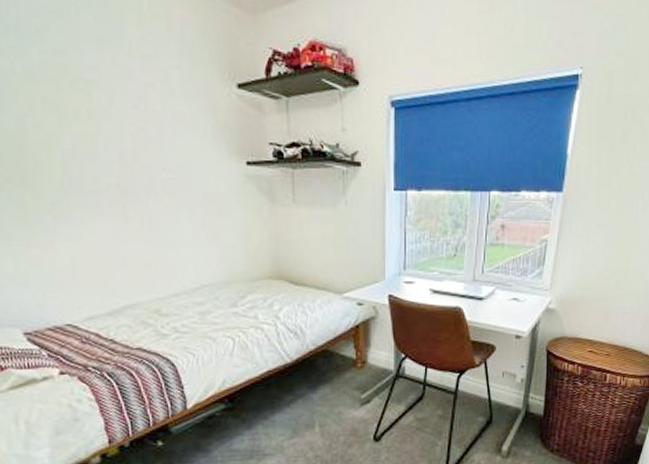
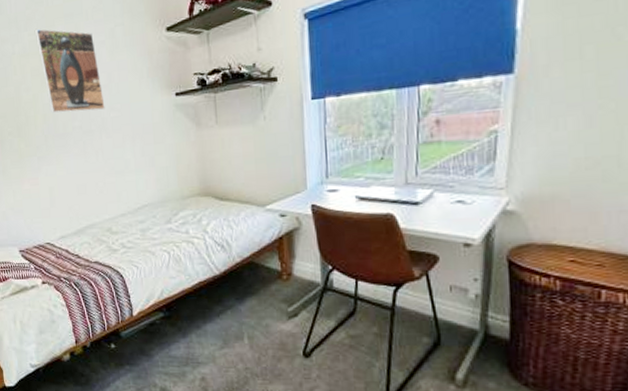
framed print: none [48,46,154,167] -> present [34,28,105,113]

